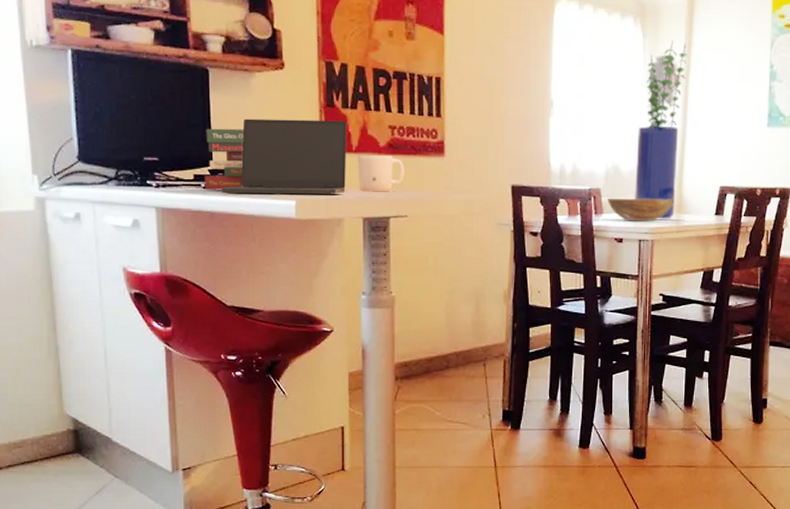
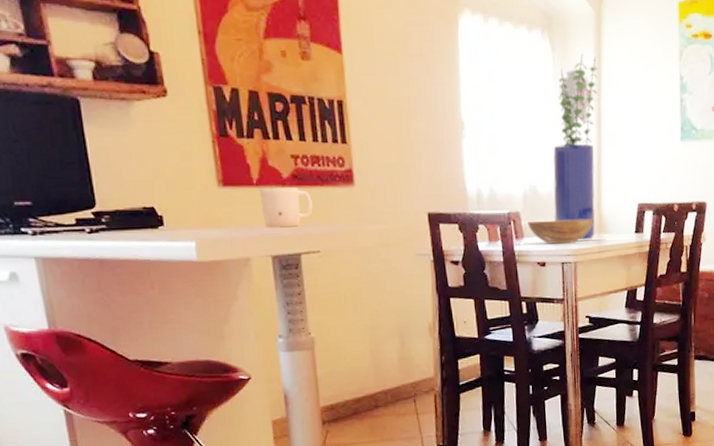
books: present [205,128,244,190] -> none [84,165,133,235]
laptop: present [220,118,347,195] -> none [108,151,250,238]

